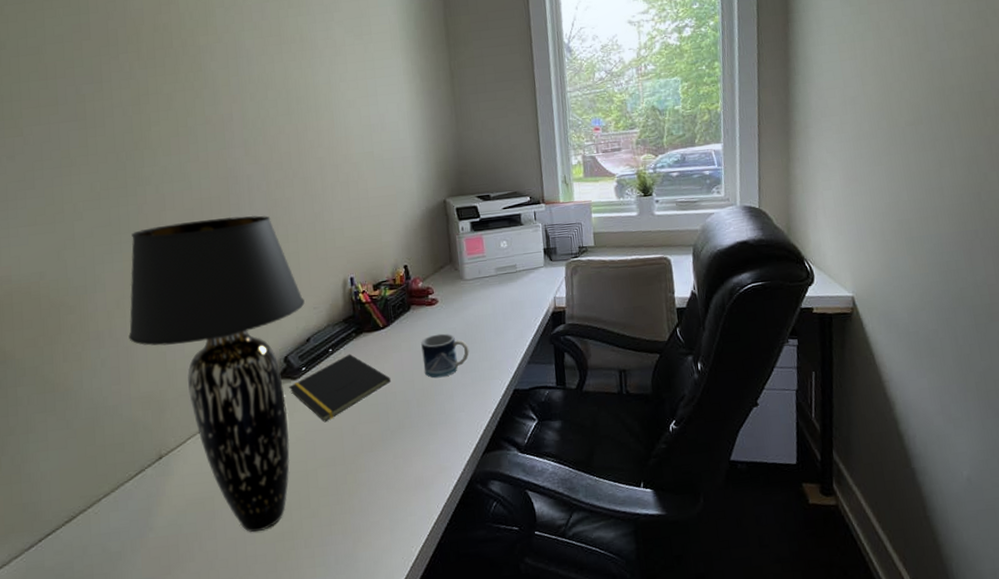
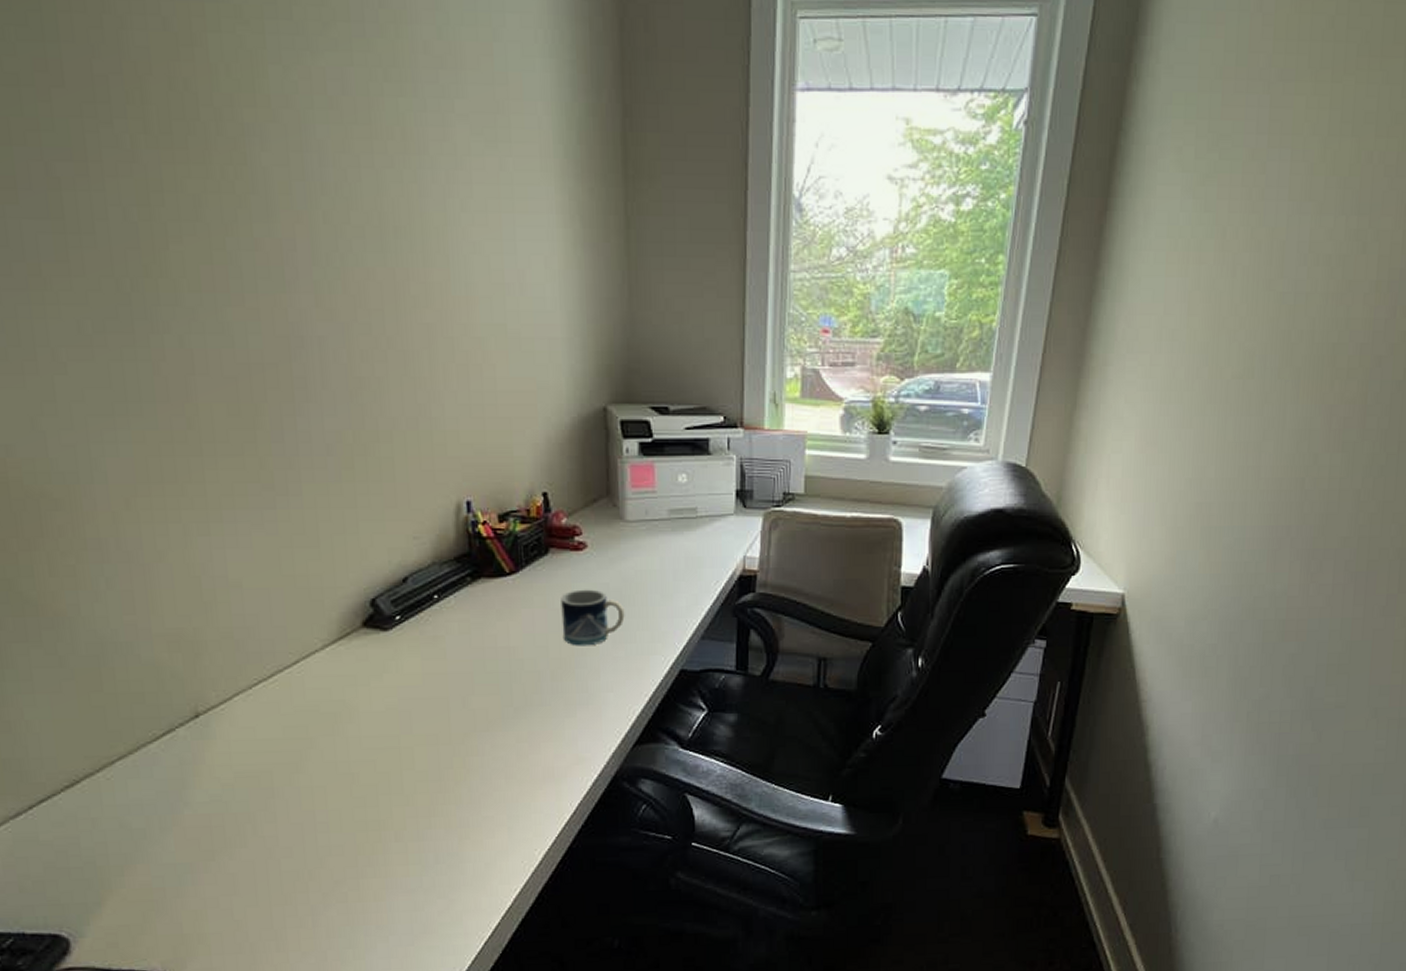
table lamp: present [128,215,305,533] -> none [144,395,401,819]
notepad: present [289,354,391,423] -> none [377,603,517,690]

